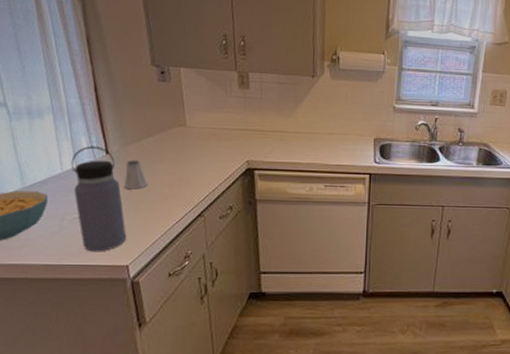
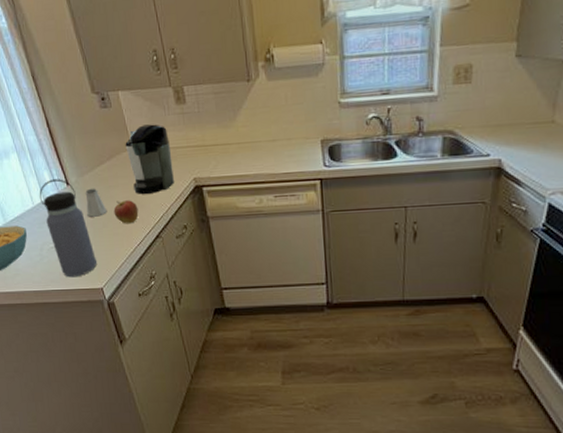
apple: none [155,175,183,200] -> present [113,200,139,224]
coffee maker: none [179,103,227,171] -> present [125,124,174,194]

